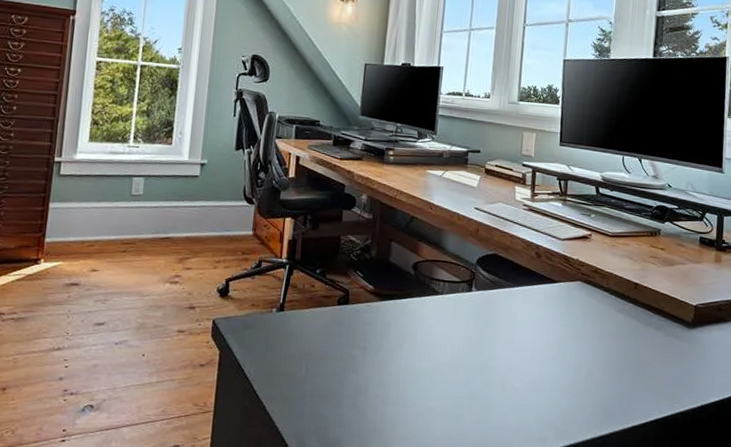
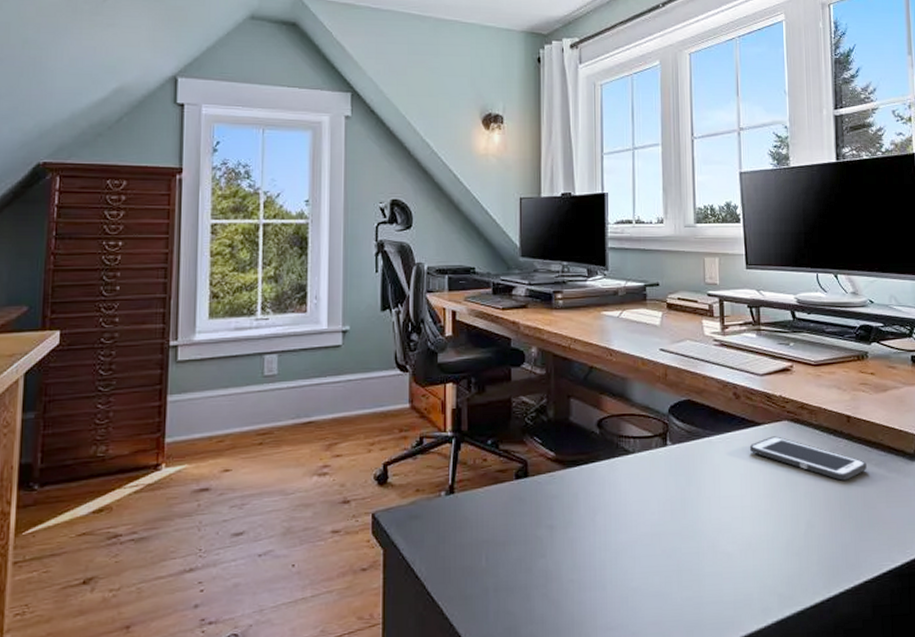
cell phone: none [544,293,647,339] -> present [749,436,867,481]

